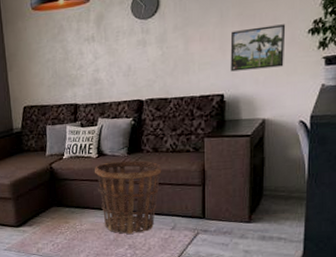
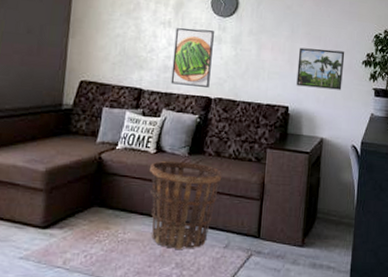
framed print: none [100,35,139,94] -> present [170,28,214,87]

